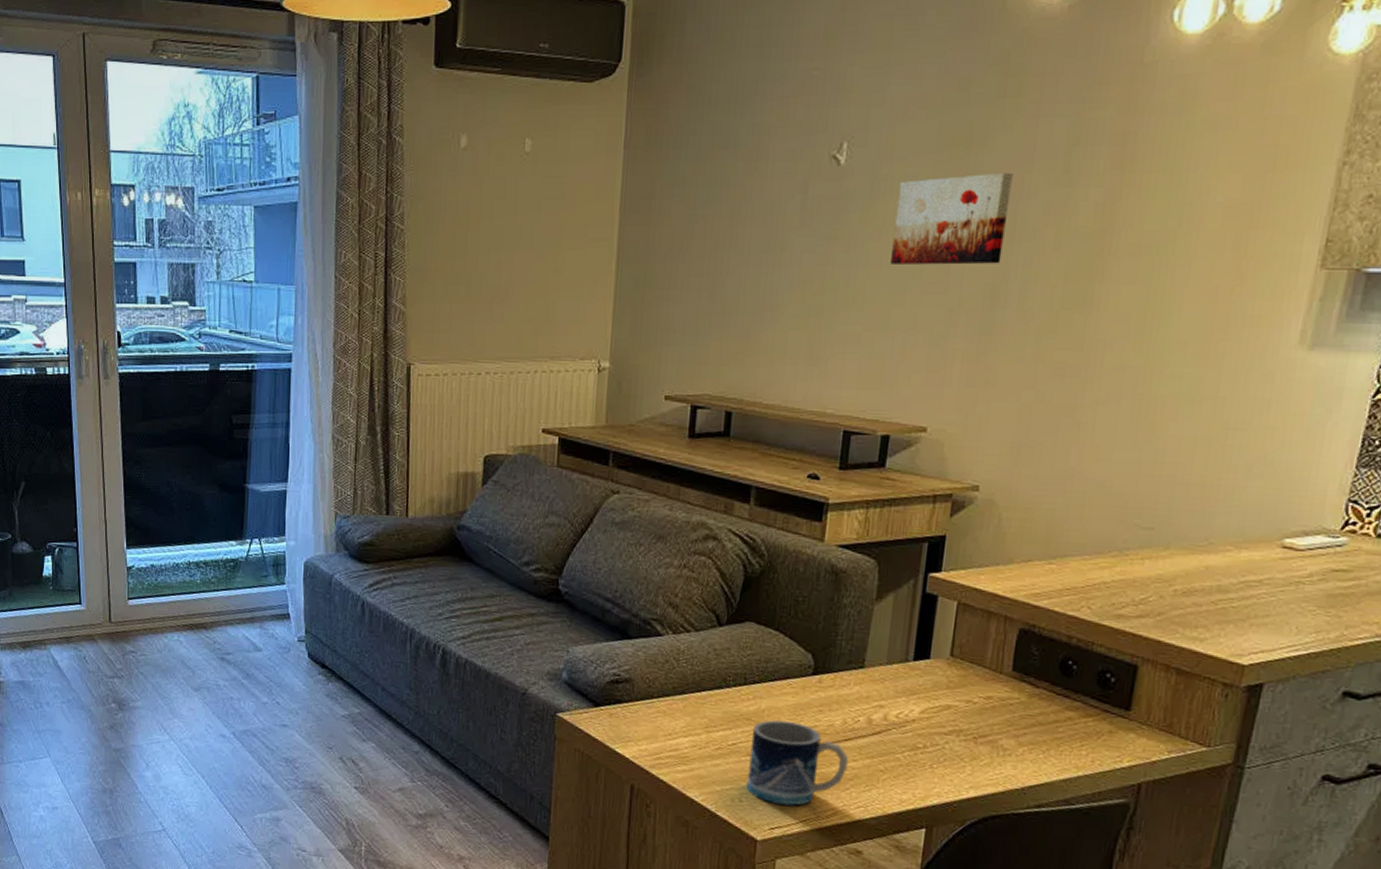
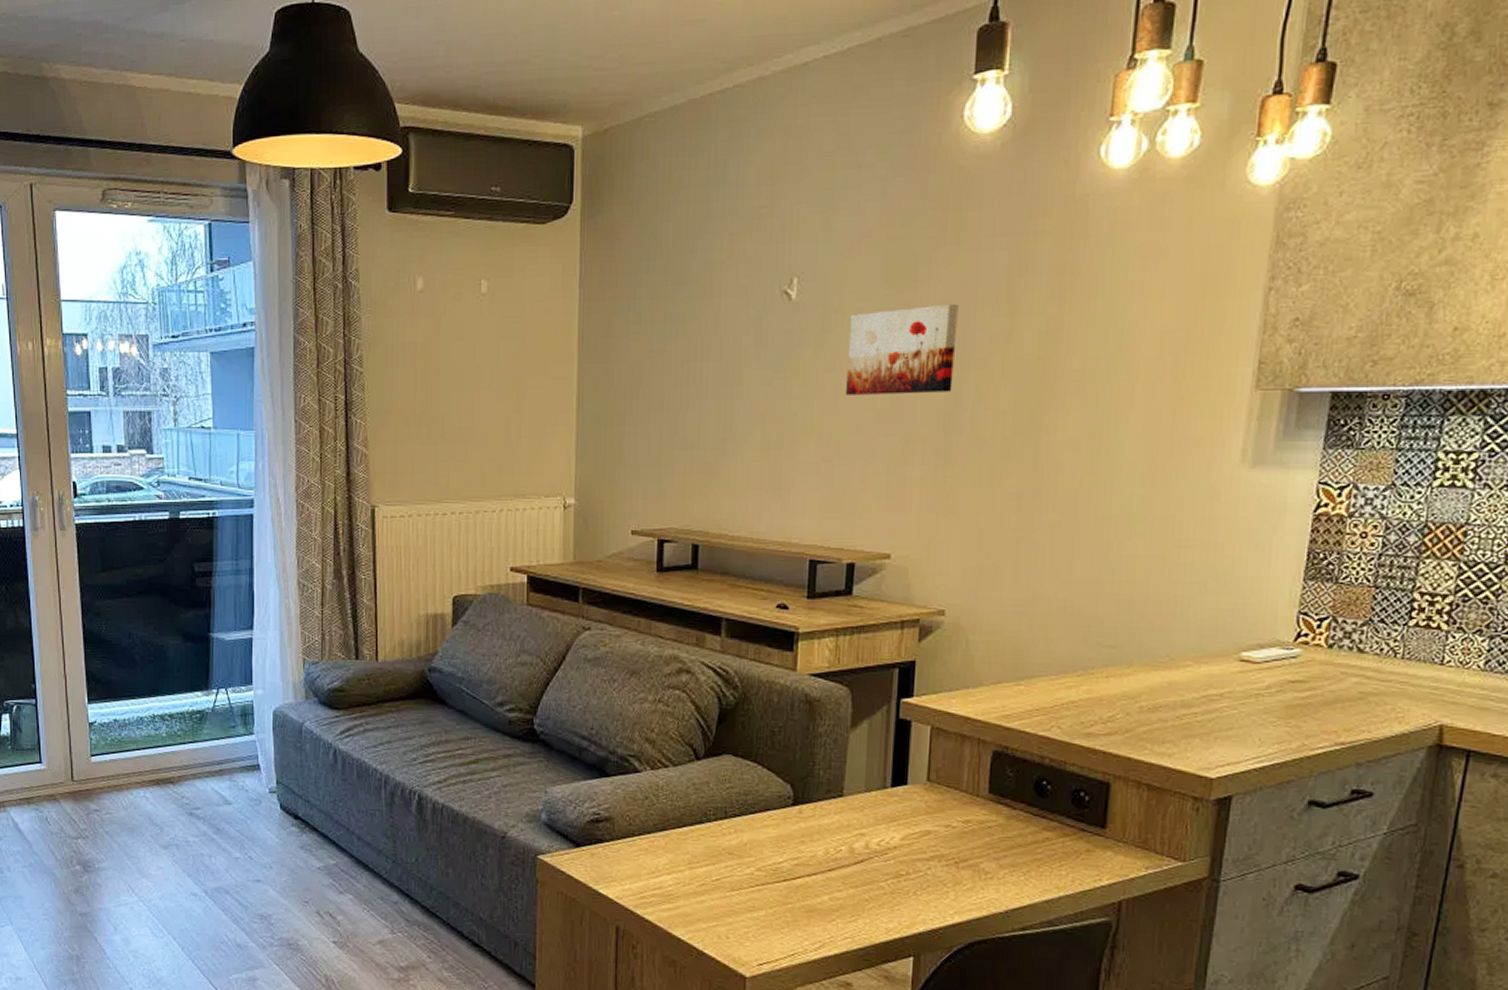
mug: present [747,720,848,806] -> none [733,853,832,940]

